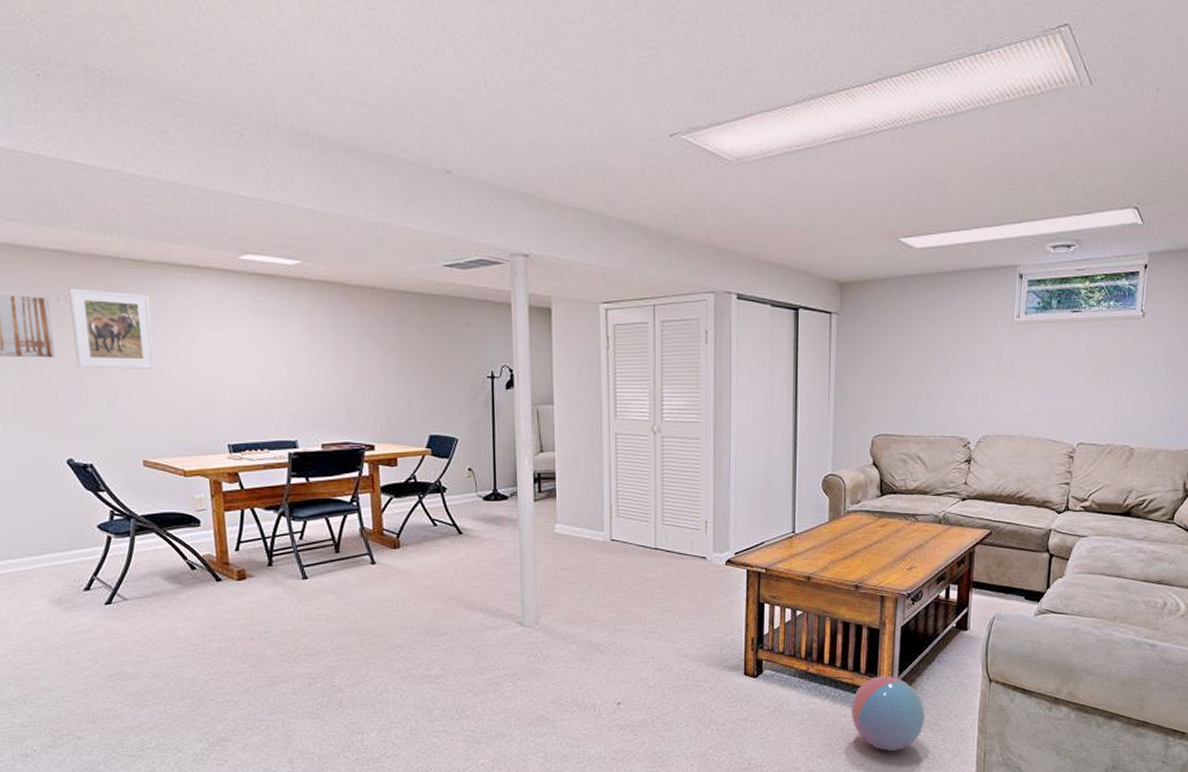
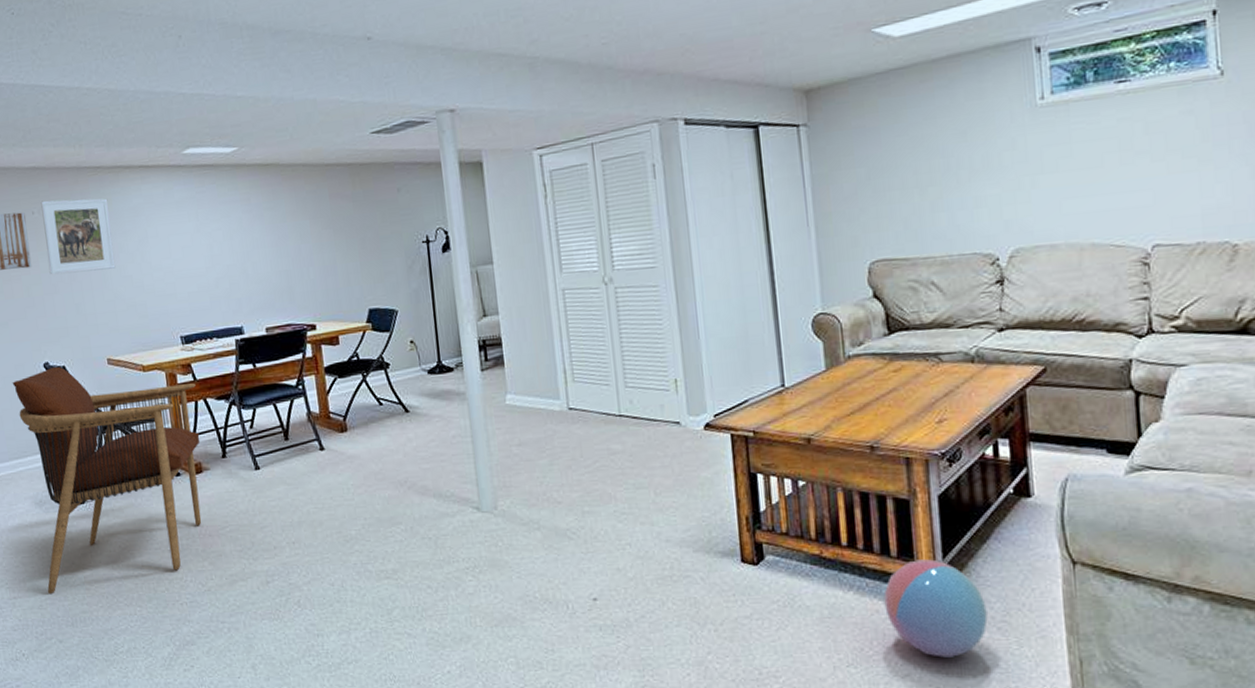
armchair: none [28,464,245,692] -> present [12,366,202,595]

